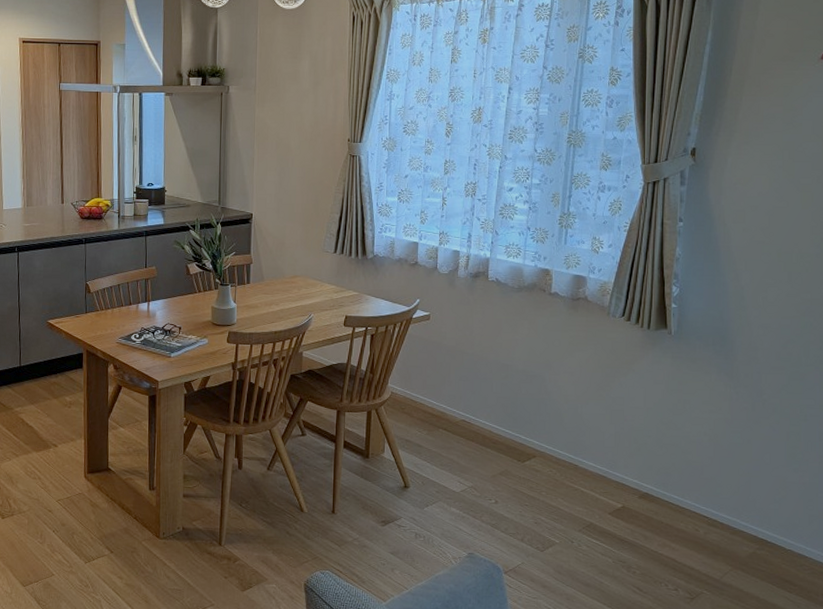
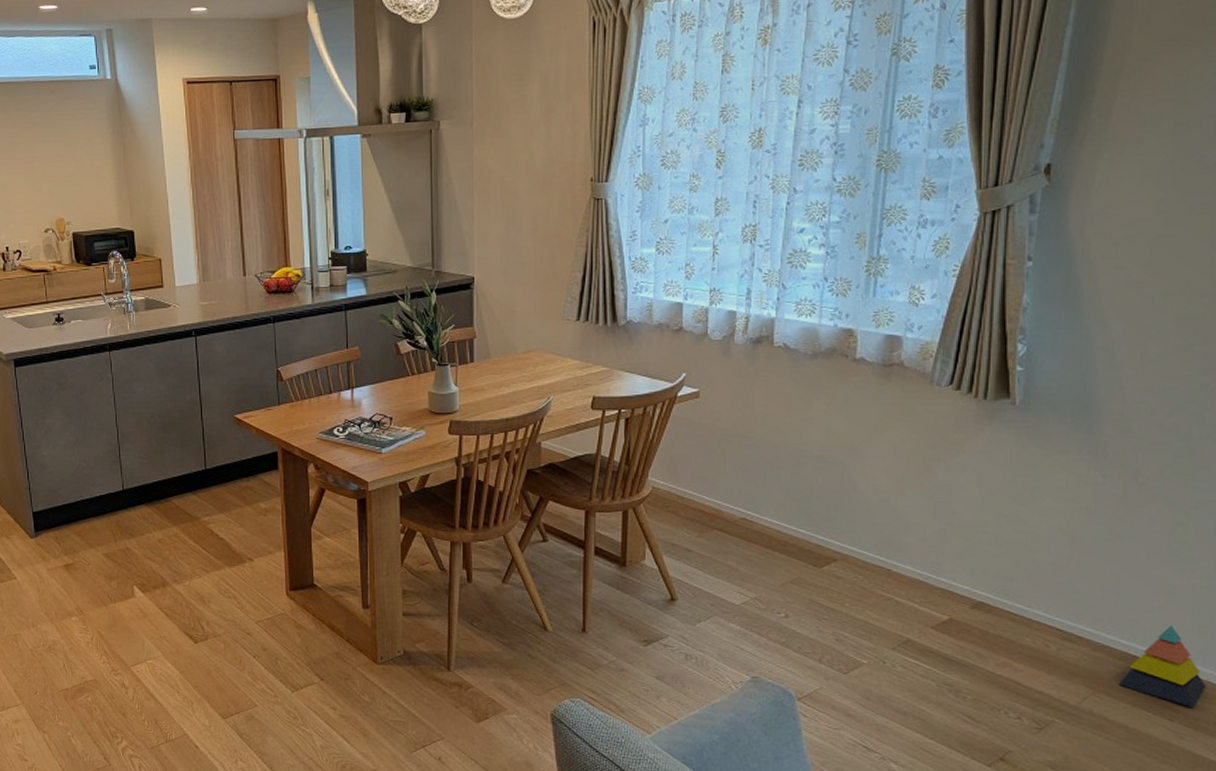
stacking toy: none [751,514,815,581] -> present [1119,624,1206,707]

